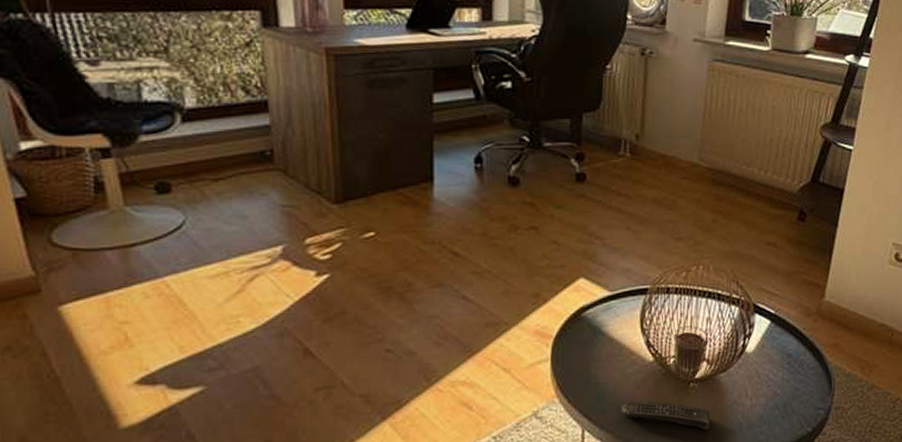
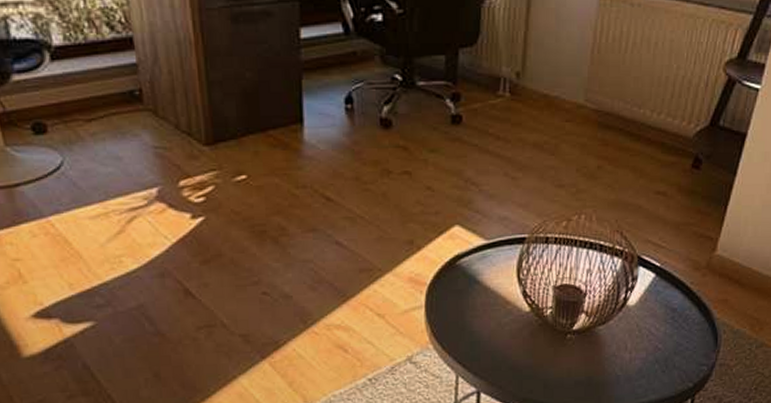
remote control: present [622,401,711,431] -> none [496,350,587,382]

